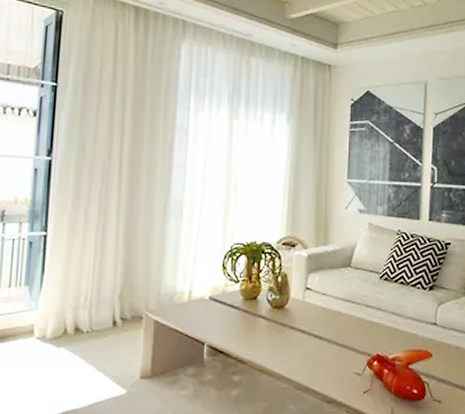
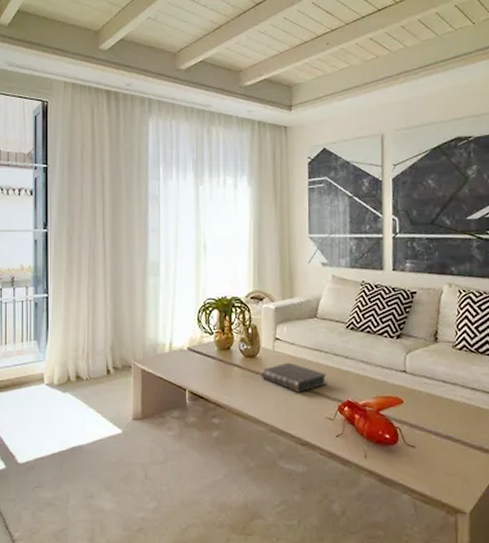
book: none [288,313,358,346] -> present [260,362,327,393]

